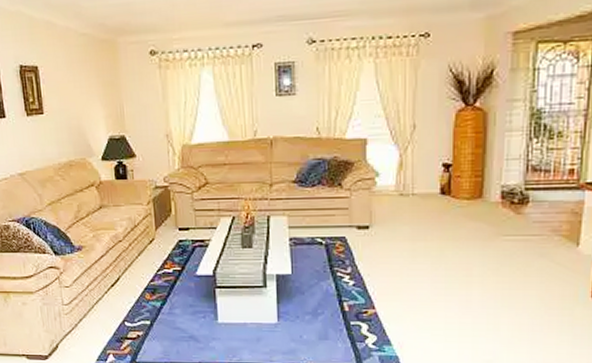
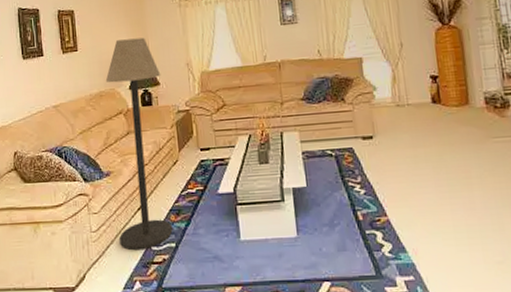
floor lamp: none [75,102,148,325] -> present [105,37,173,250]

